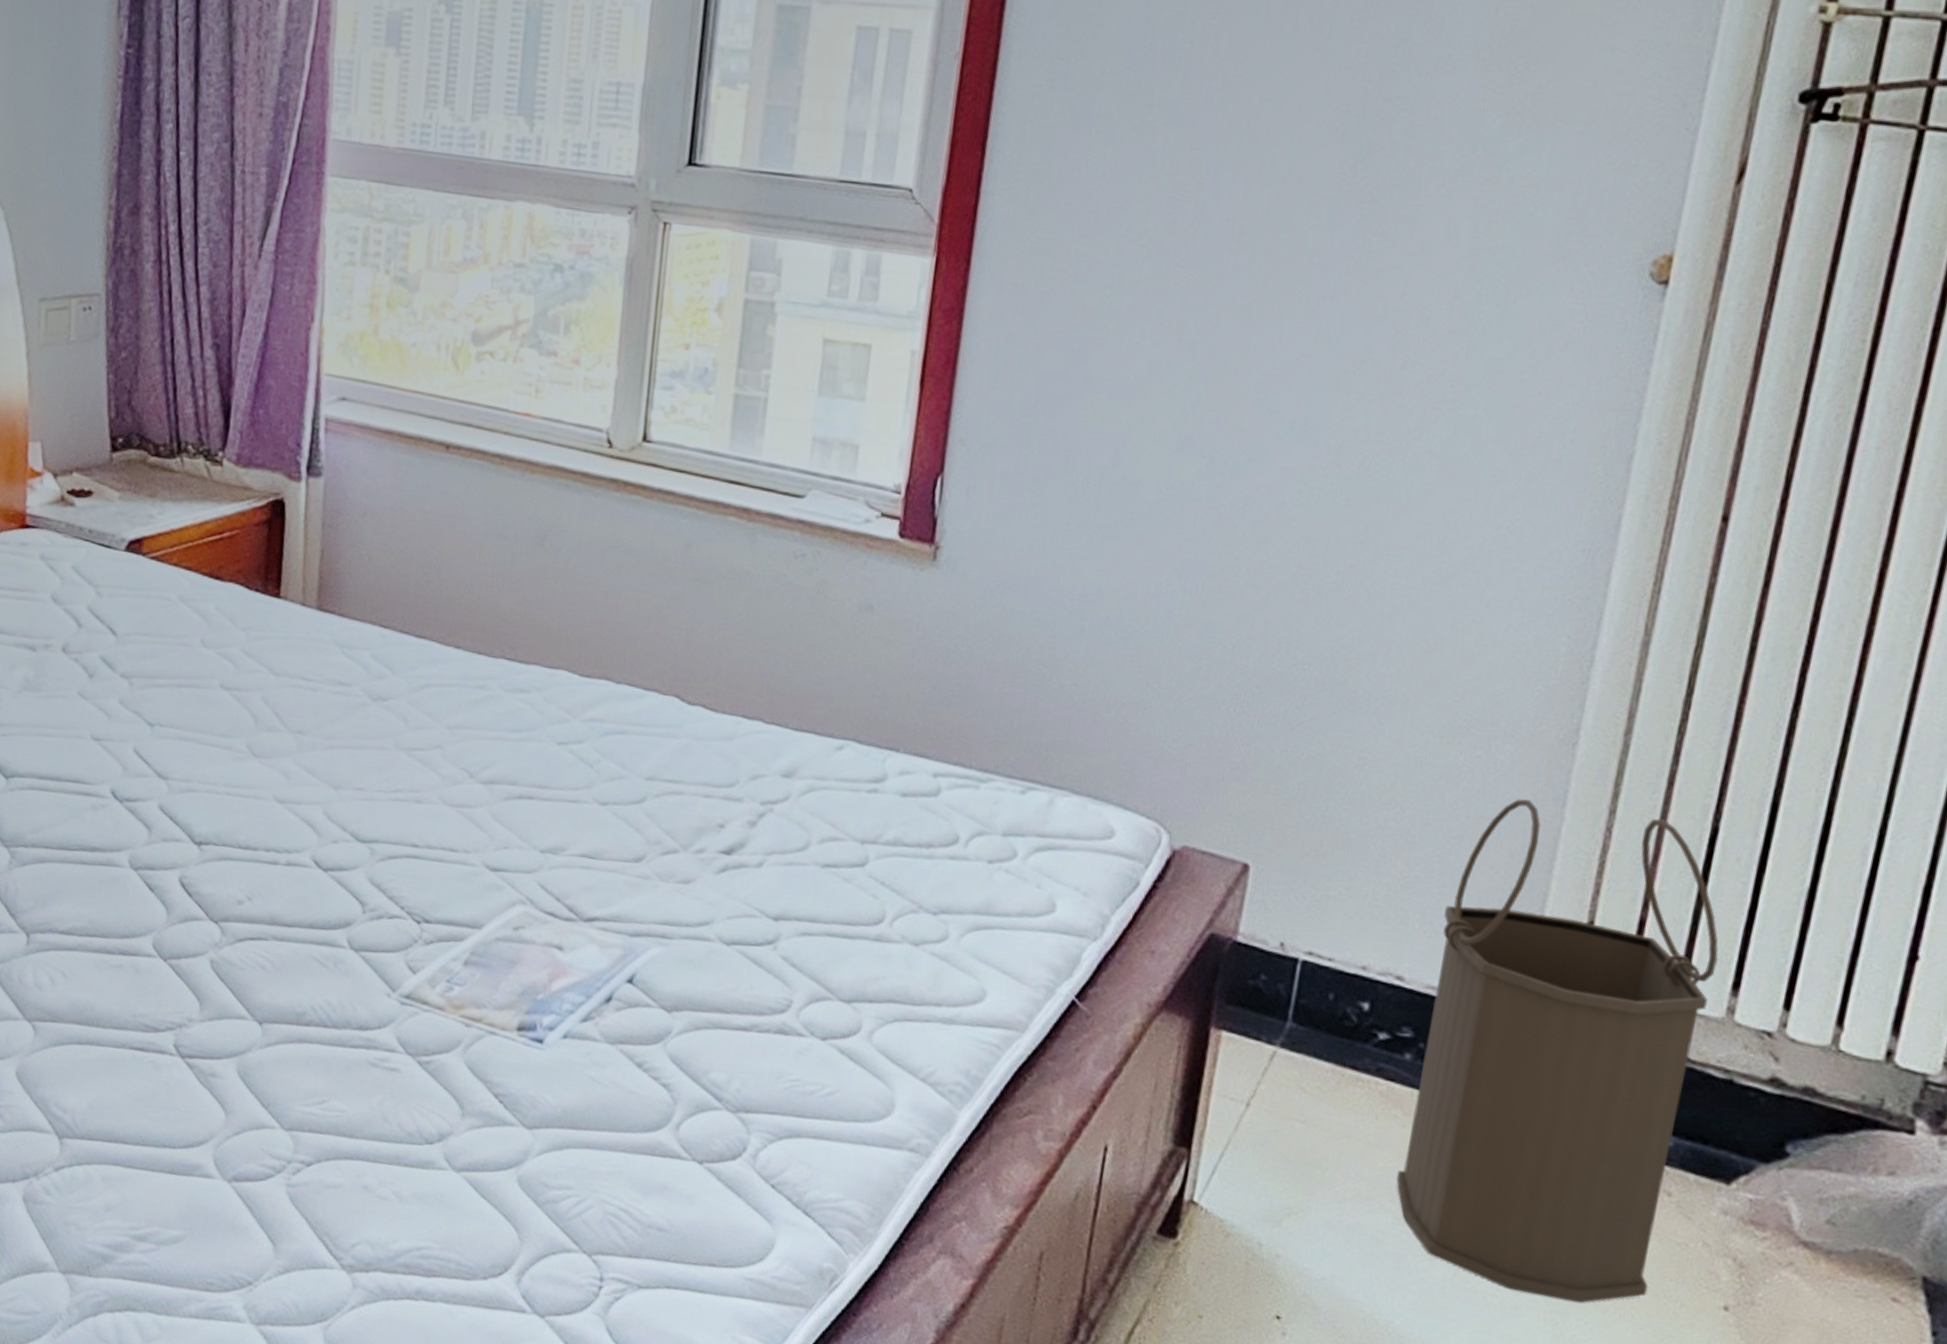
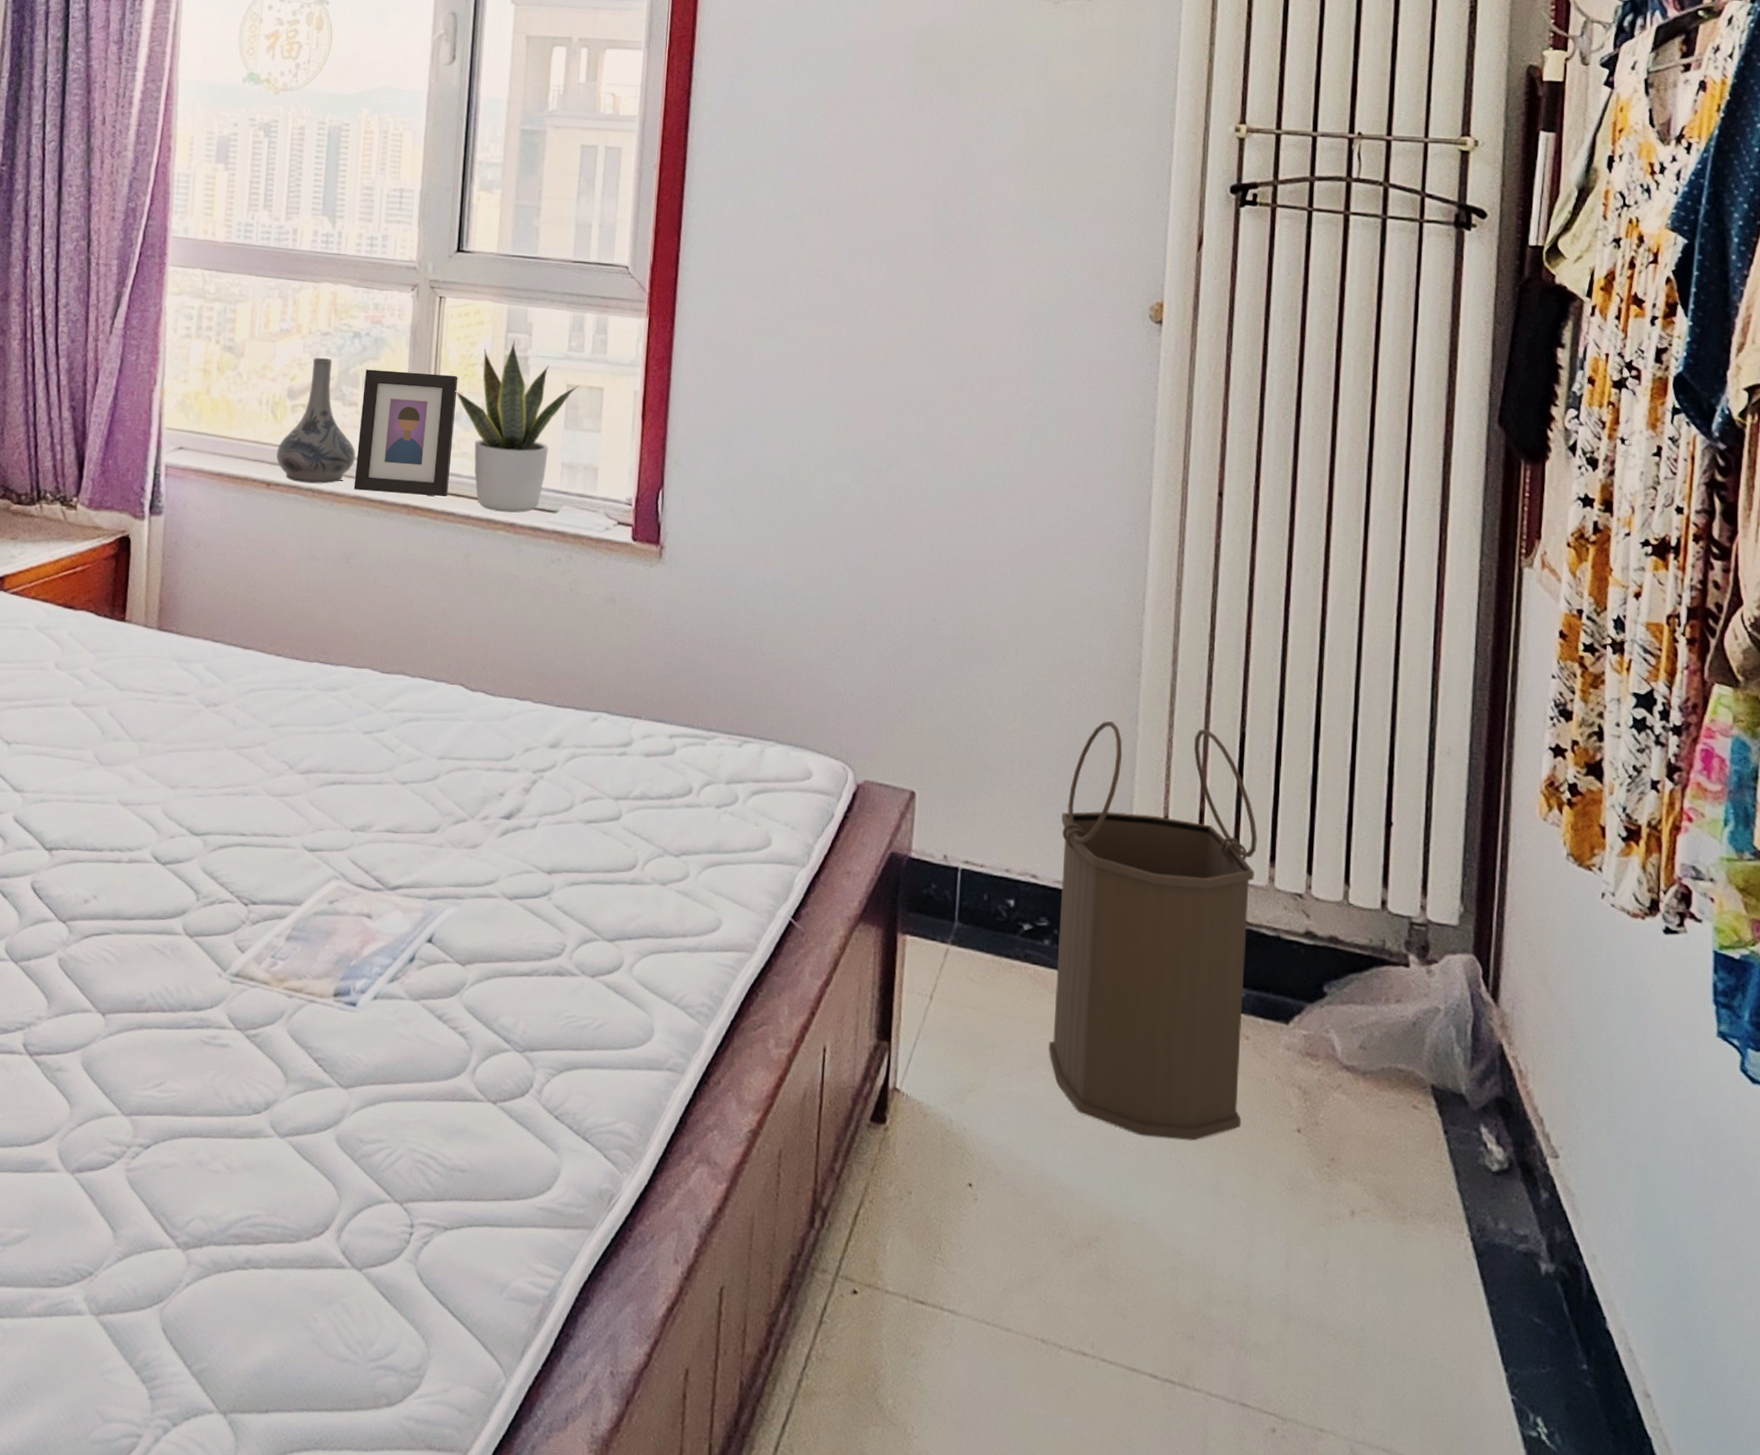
decorative vase: none [457,294,554,450] -> present [276,357,356,484]
picture frame: none [550,311,684,473] -> present [353,369,458,498]
potted plant: none [680,279,841,496] -> present [455,339,580,513]

